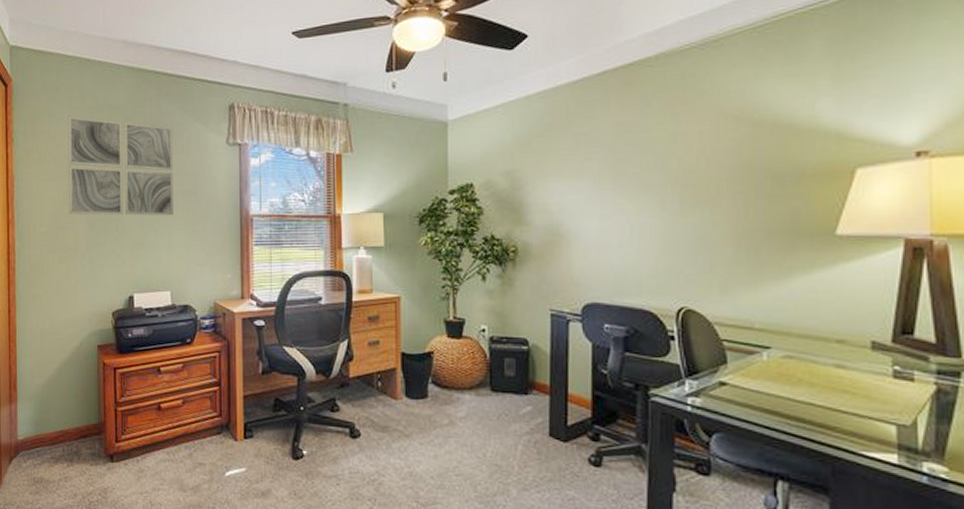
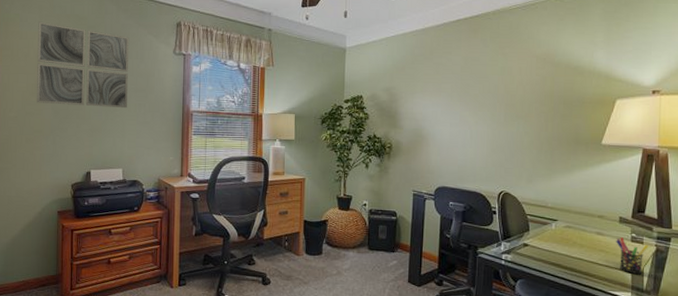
pen holder: none [868,371,923,428] -> present [616,237,648,275]

